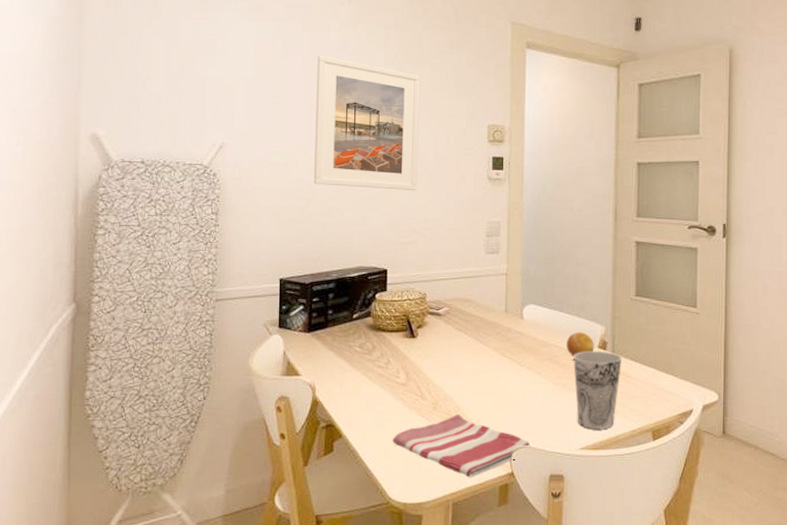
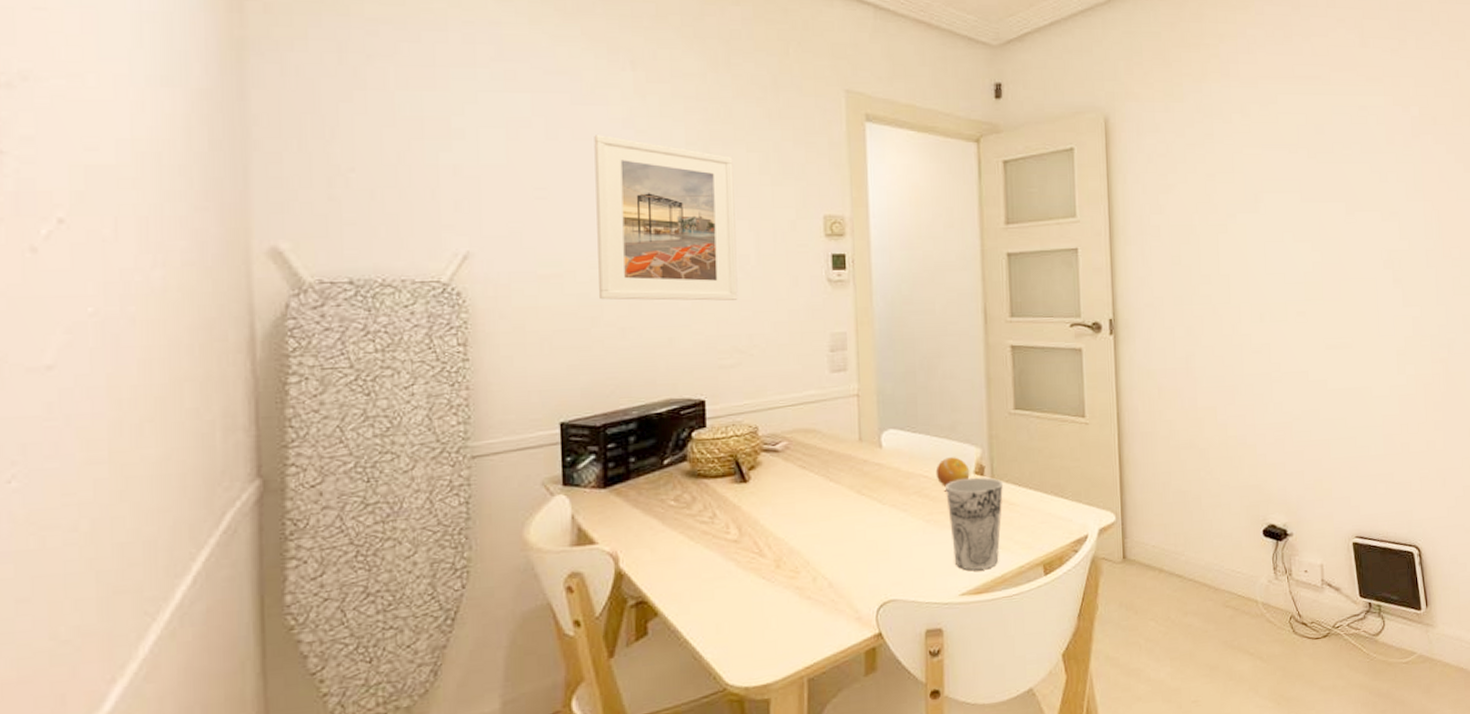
dish towel: present [393,414,530,477] -> none [726,569,900,646]

